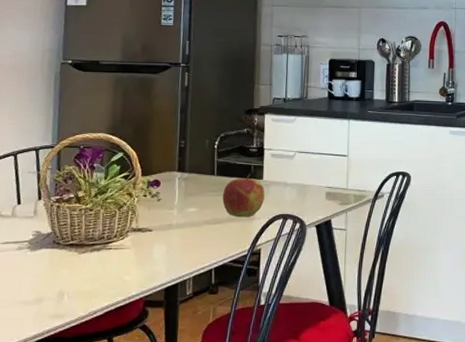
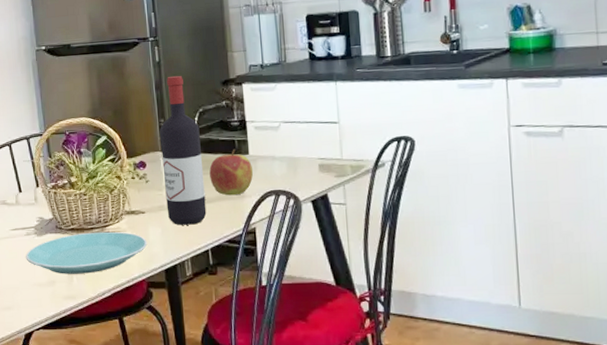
plate: none [13,248,151,292] -> present [26,231,148,274]
wine bottle: none [175,101,219,244] -> present [159,75,207,225]

